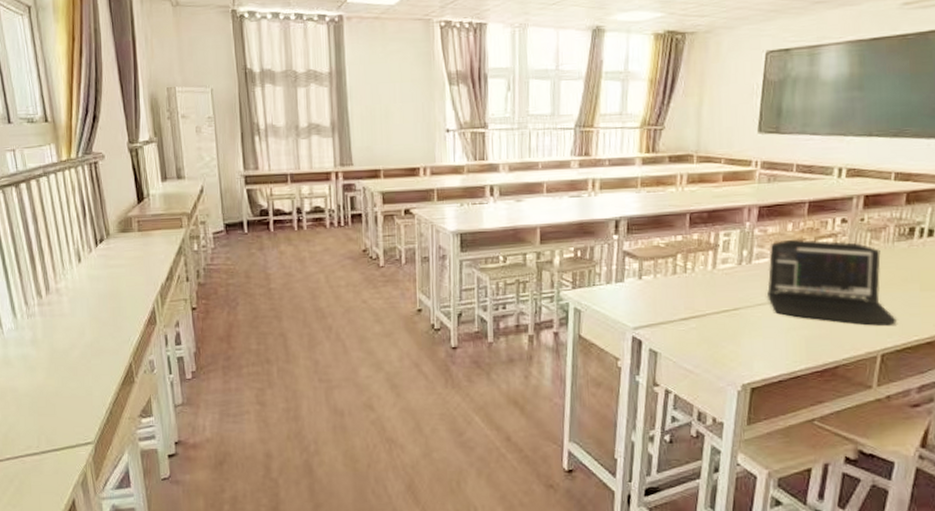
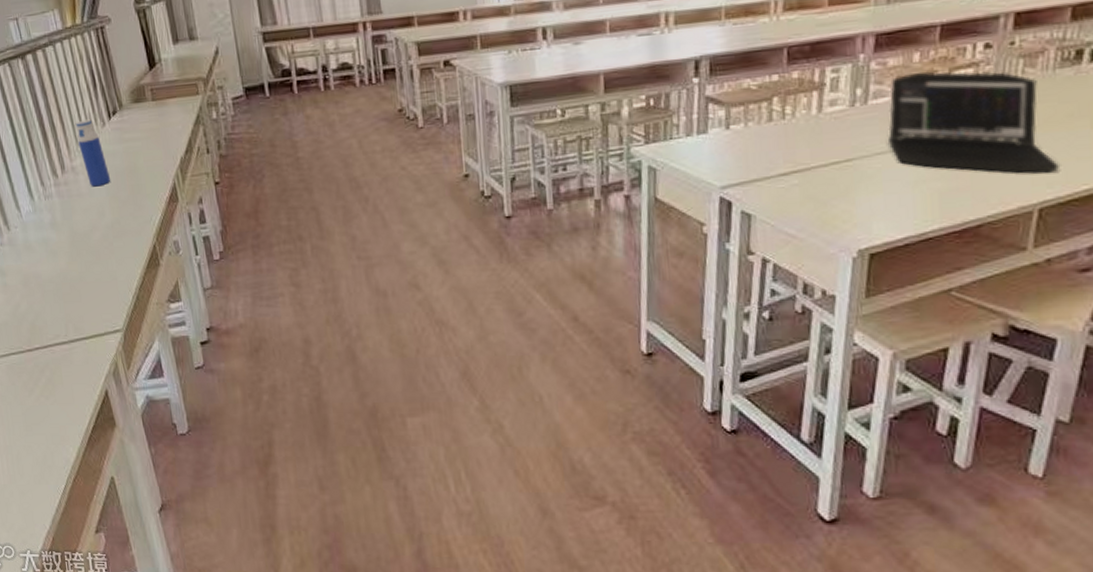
water bottle: none [63,246,94,308] -> present [75,119,111,187]

